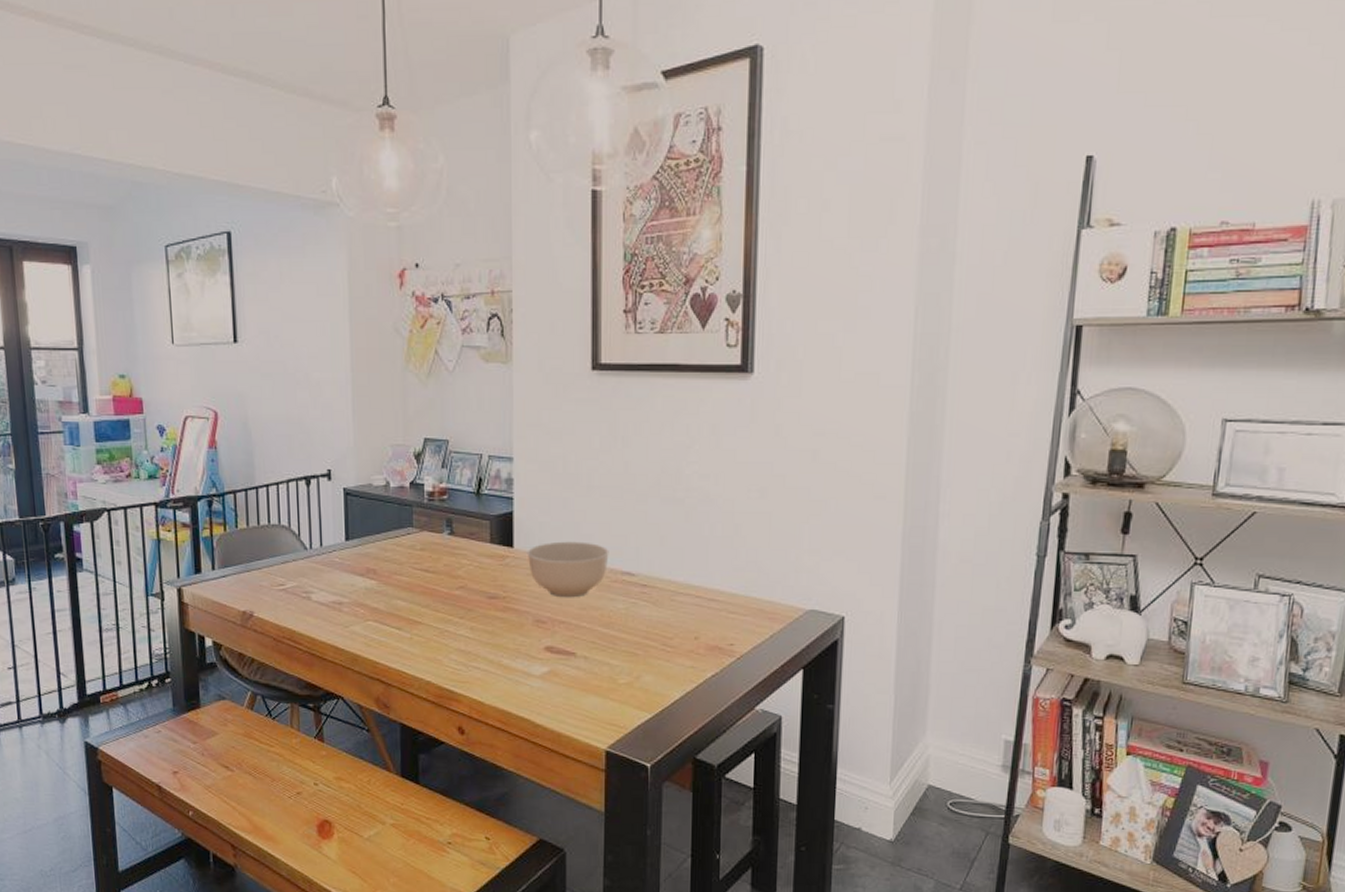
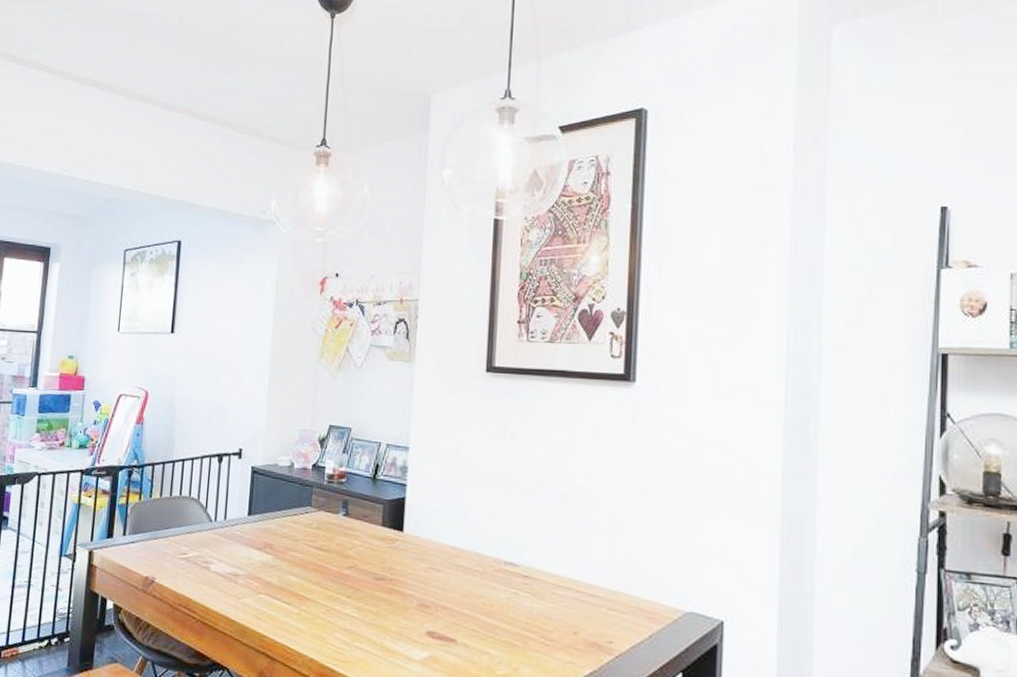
bowl: present [526,541,609,598] -> none [415,528,494,585]

